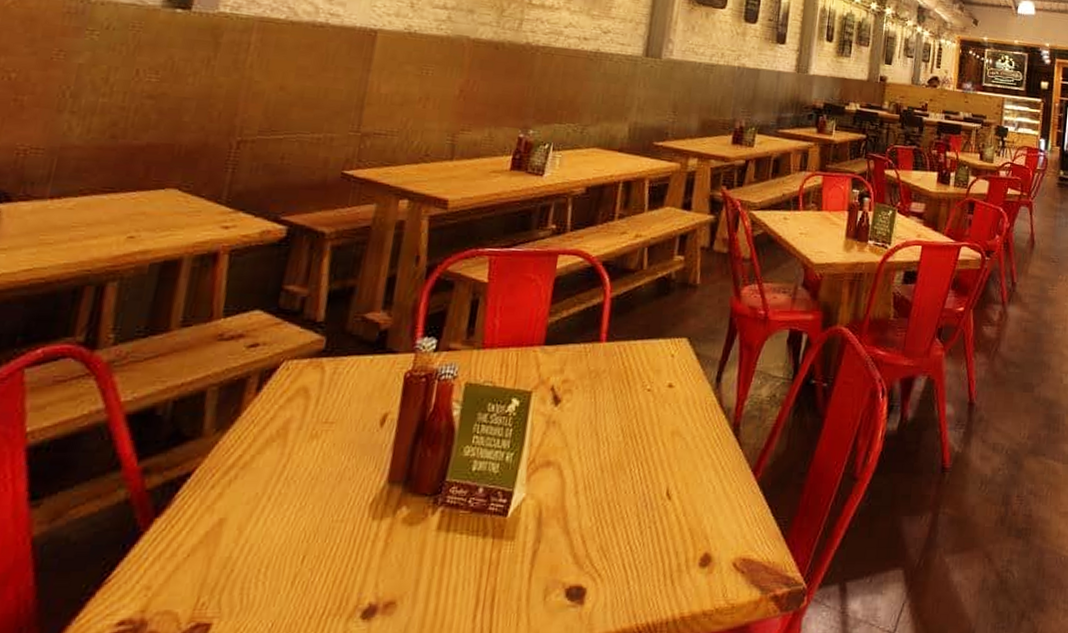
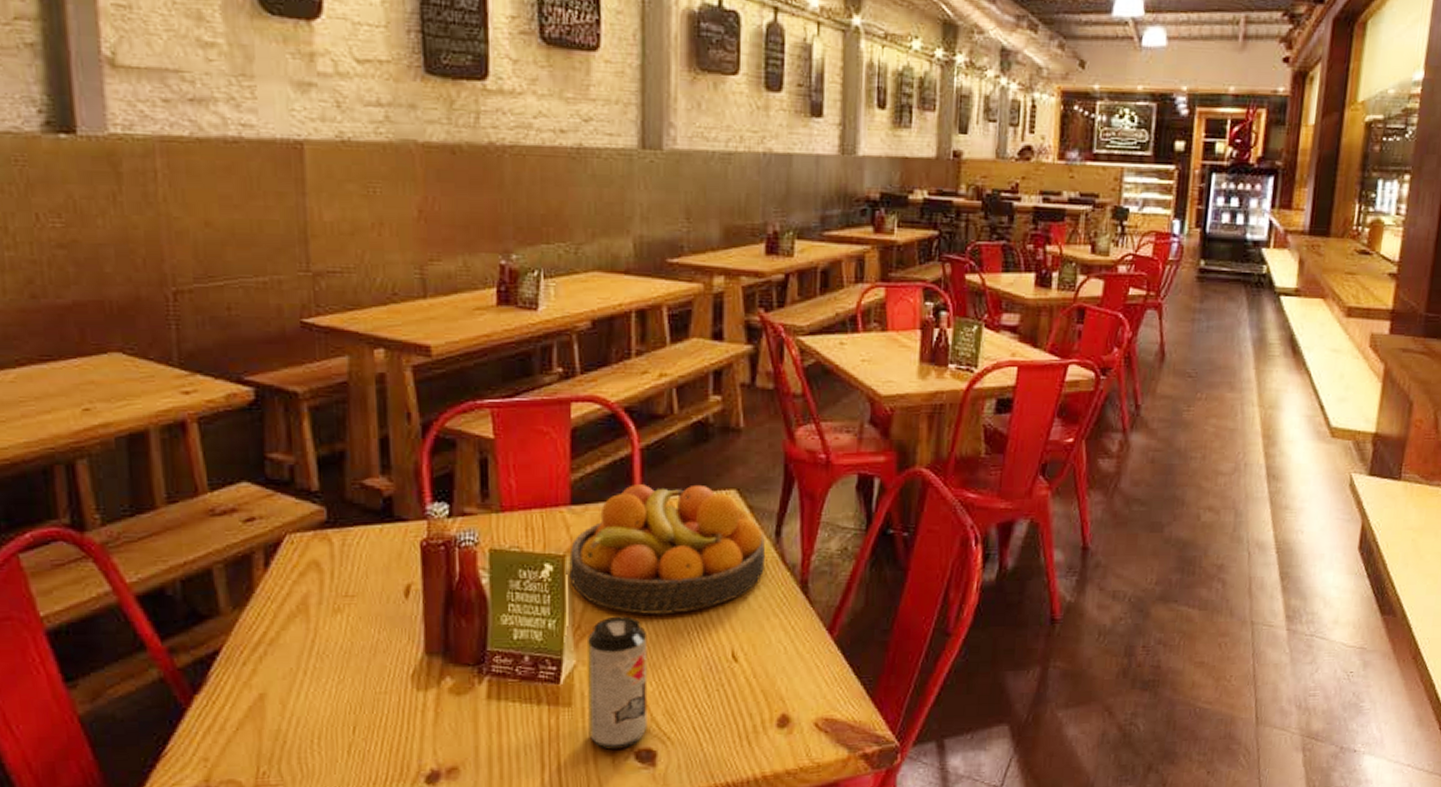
beverage can: none [526,451,593,586] -> present [586,616,648,750]
fruit bowl: none [532,329,707,452] -> present [569,484,766,615]

